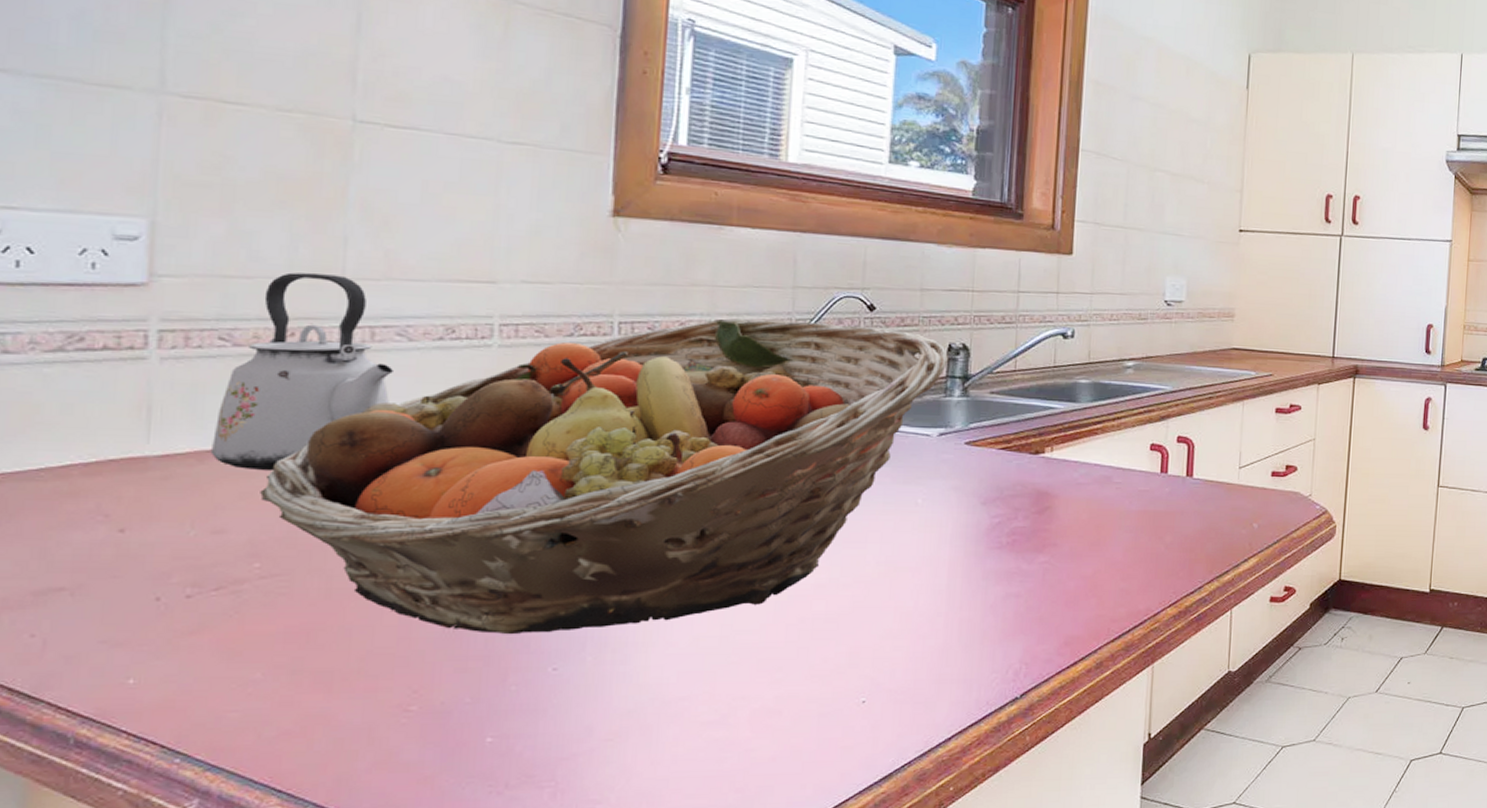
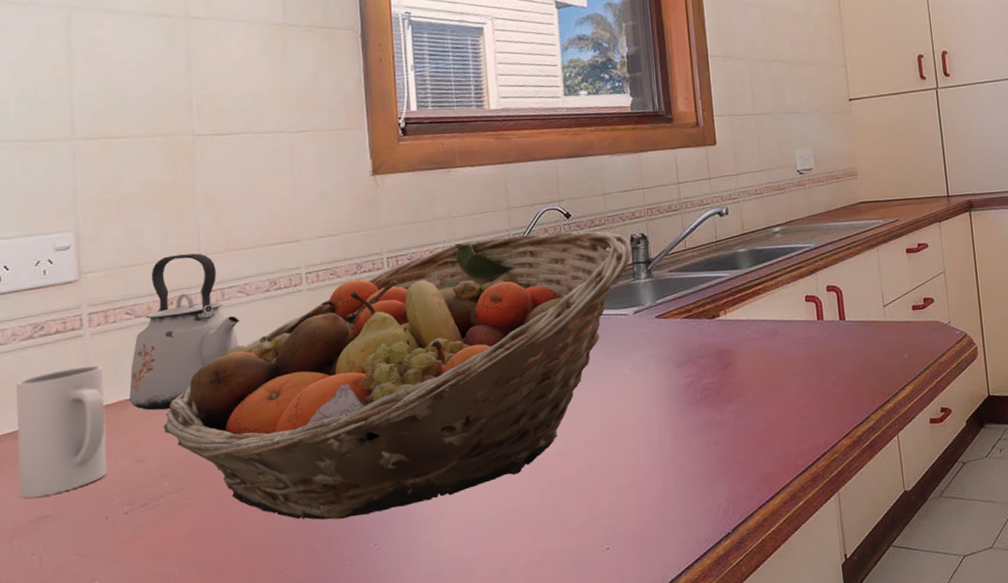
mug: none [17,398,175,562] -> present [16,365,107,498]

